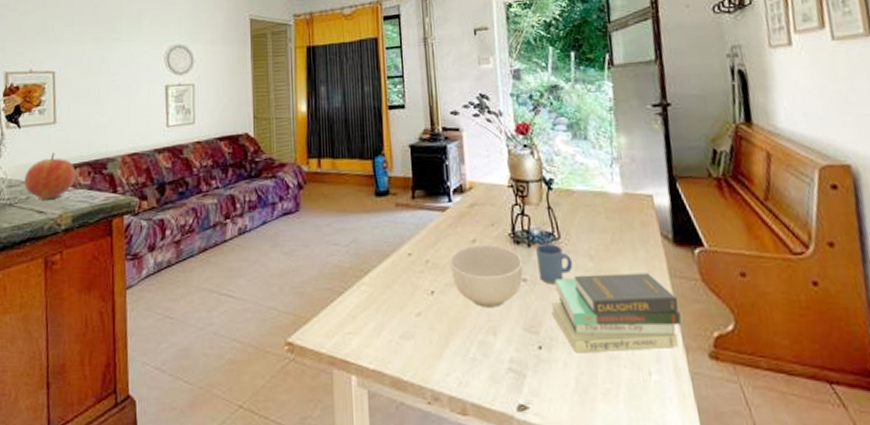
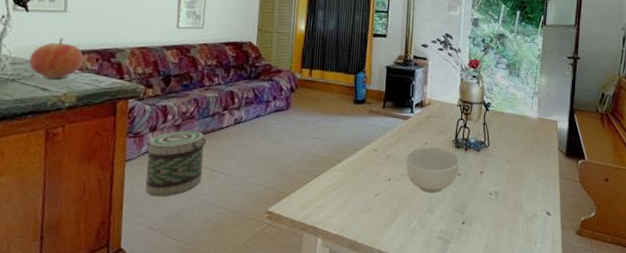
basket: none [147,245,210,330] -> present [145,129,207,197]
mug: present [536,243,573,284] -> none [470,149,496,179]
books: present [551,273,682,353] -> none [475,173,562,228]

